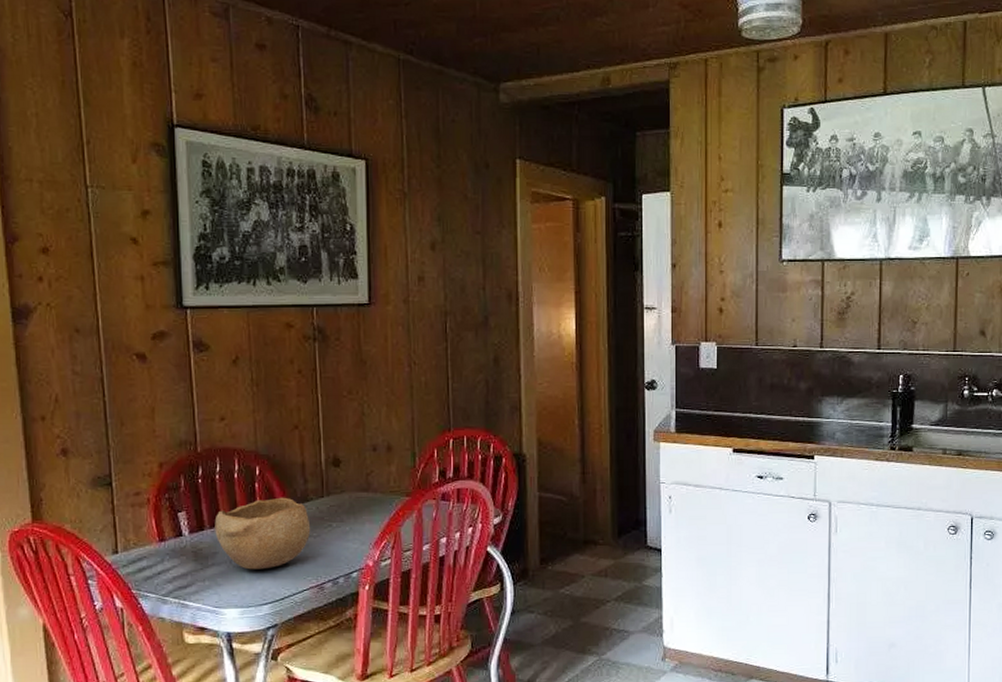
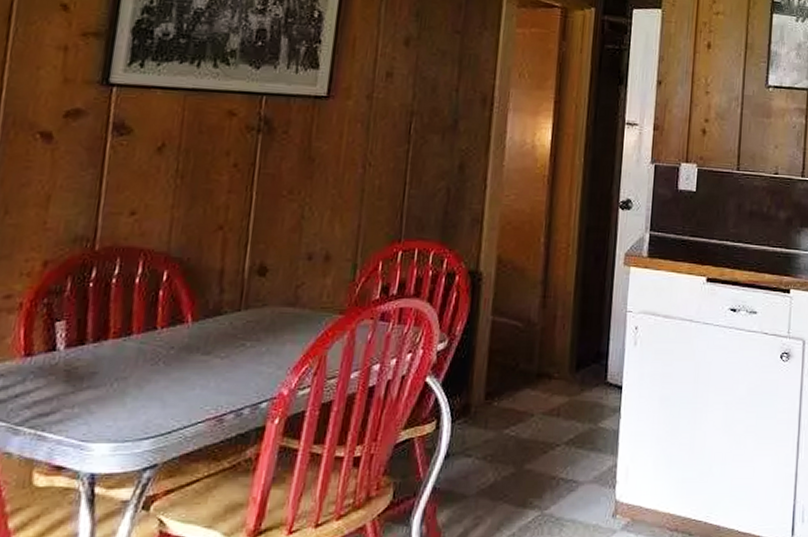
bowl: present [214,497,311,570] -> none [98,308,220,395]

